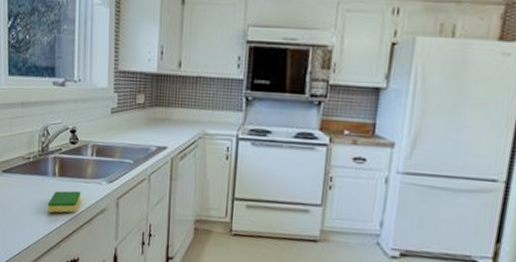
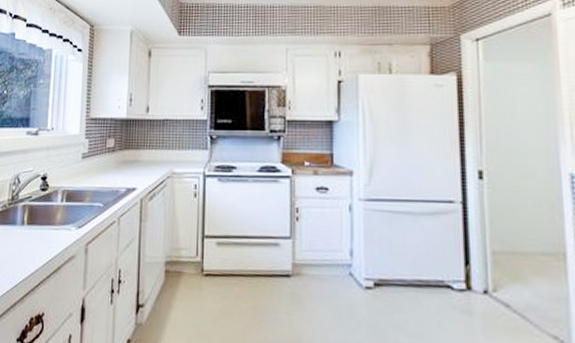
dish sponge: present [48,190,81,213] -> none [14,238,49,264]

